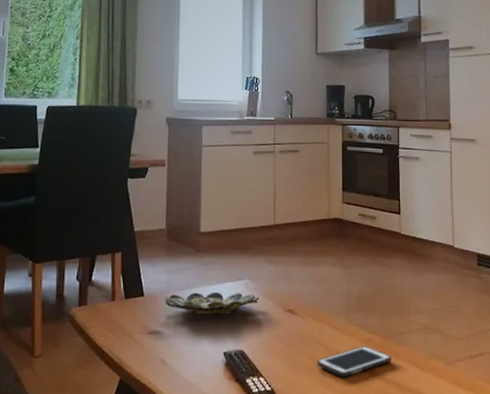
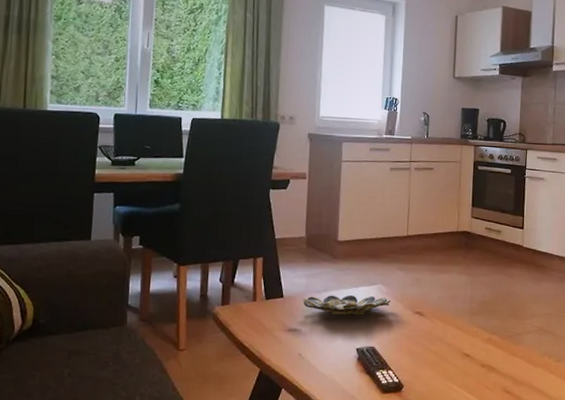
cell phone: present [317,346,391,377] -> none [441,344,508,372]

